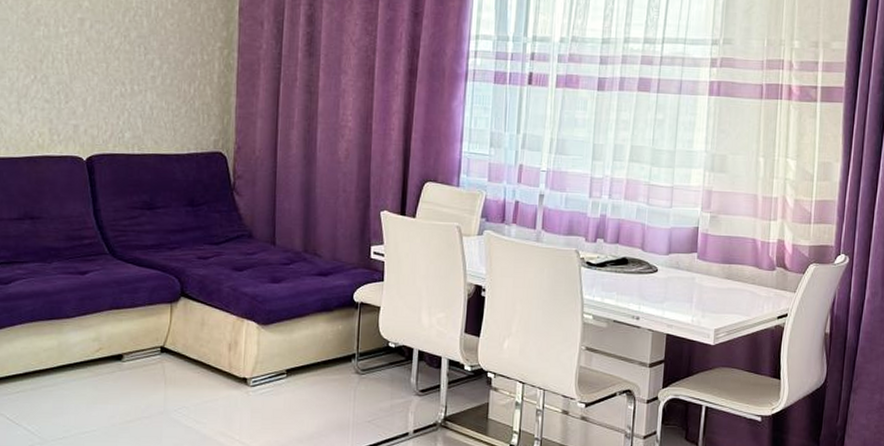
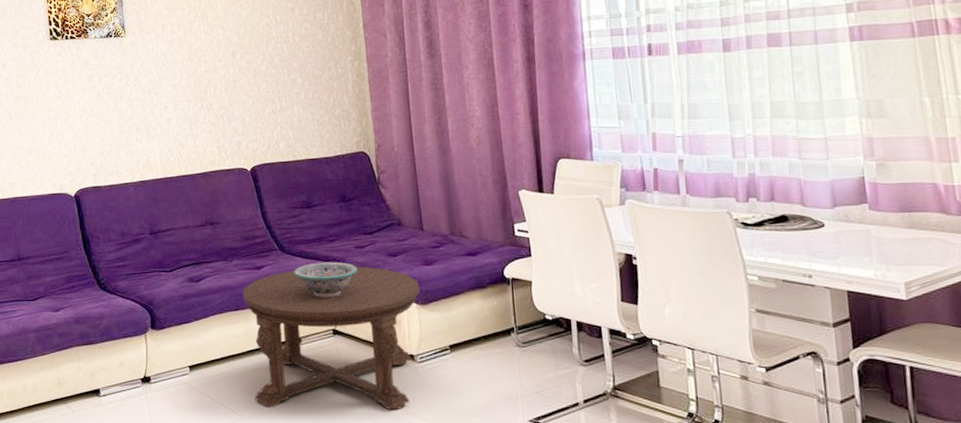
coffee table: none [59,278,264,437] -> present [242,266,420,411]
decorative bowl: none [124,271,198,311] -> present [294,261,358,297]

